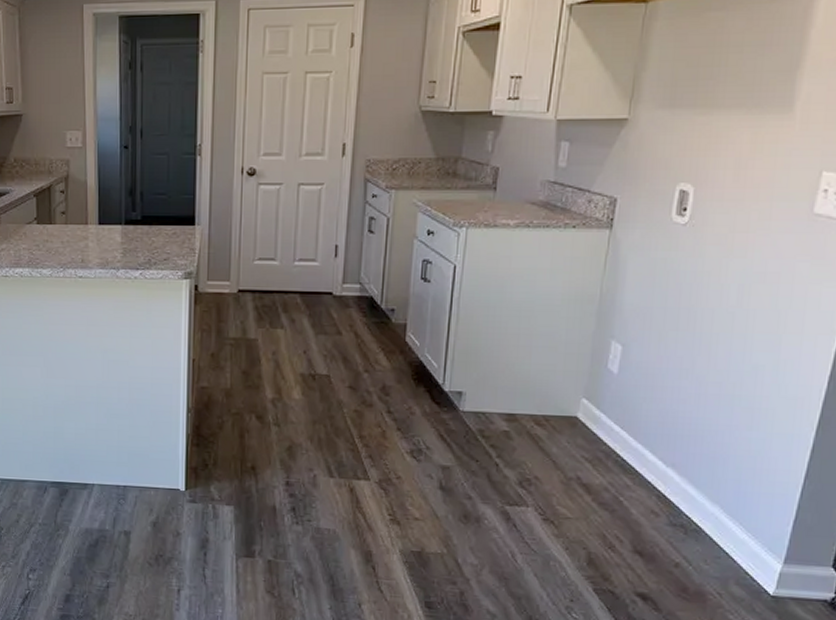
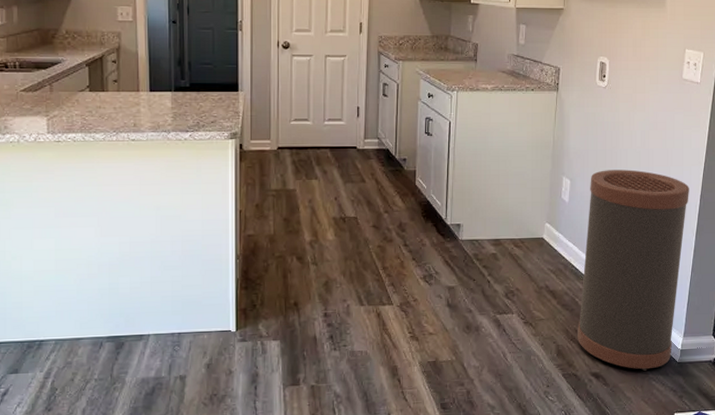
trash can: none [617,334,812,601] -> present [576,169,689,372]

